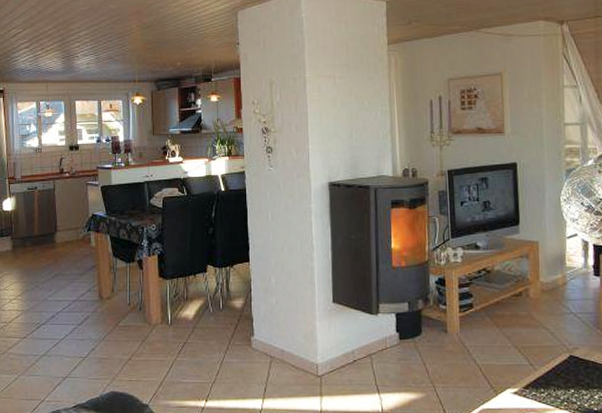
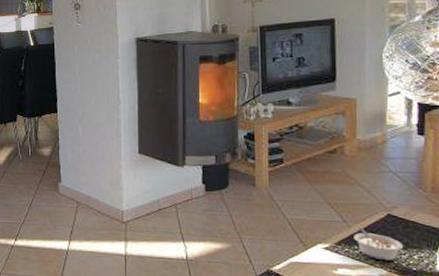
legume: none [540,370,586,403] -> present [354,227,404,261]

